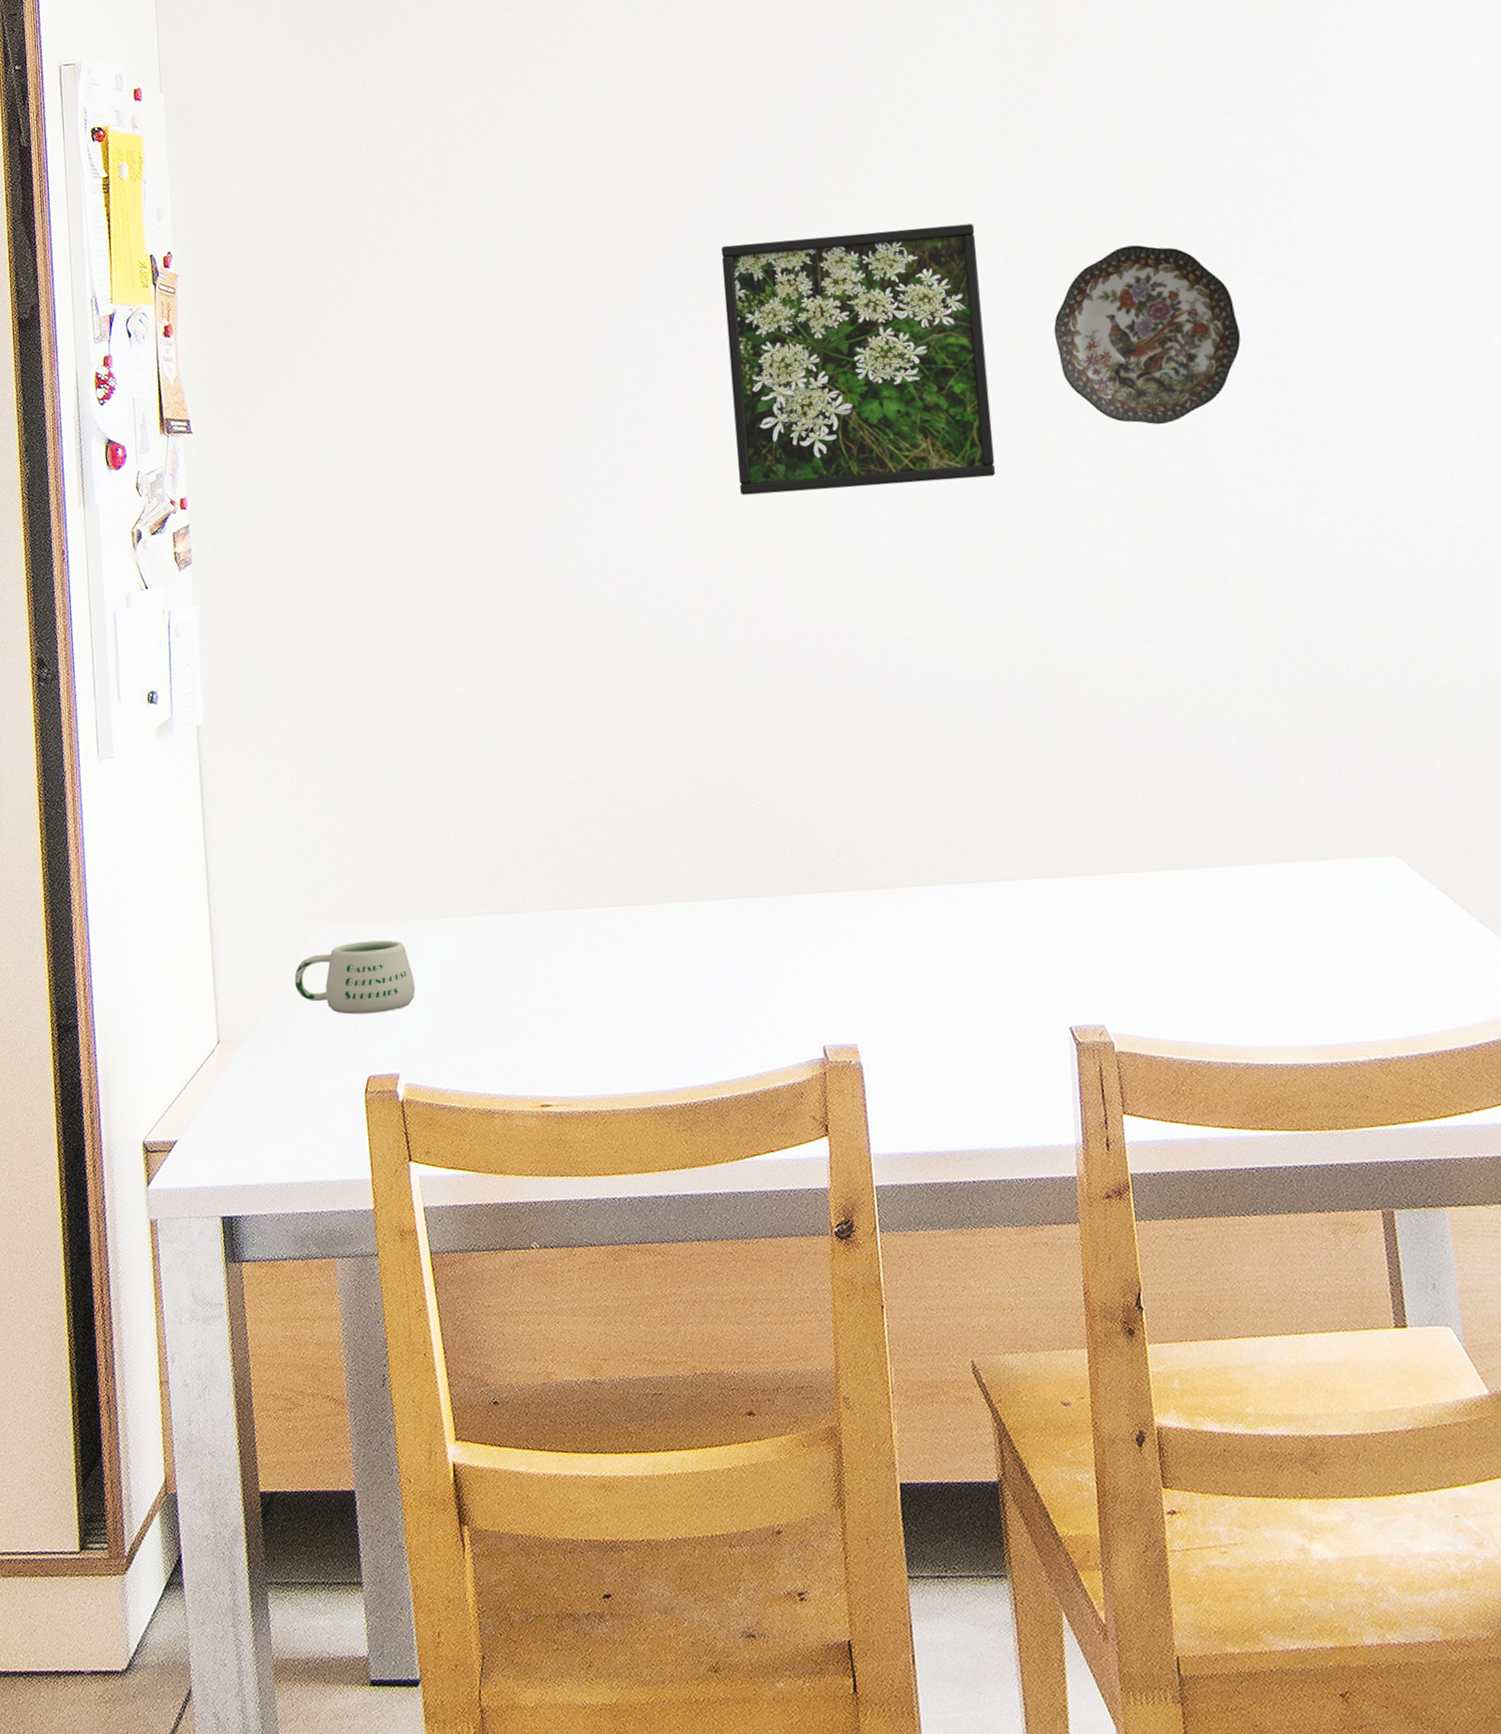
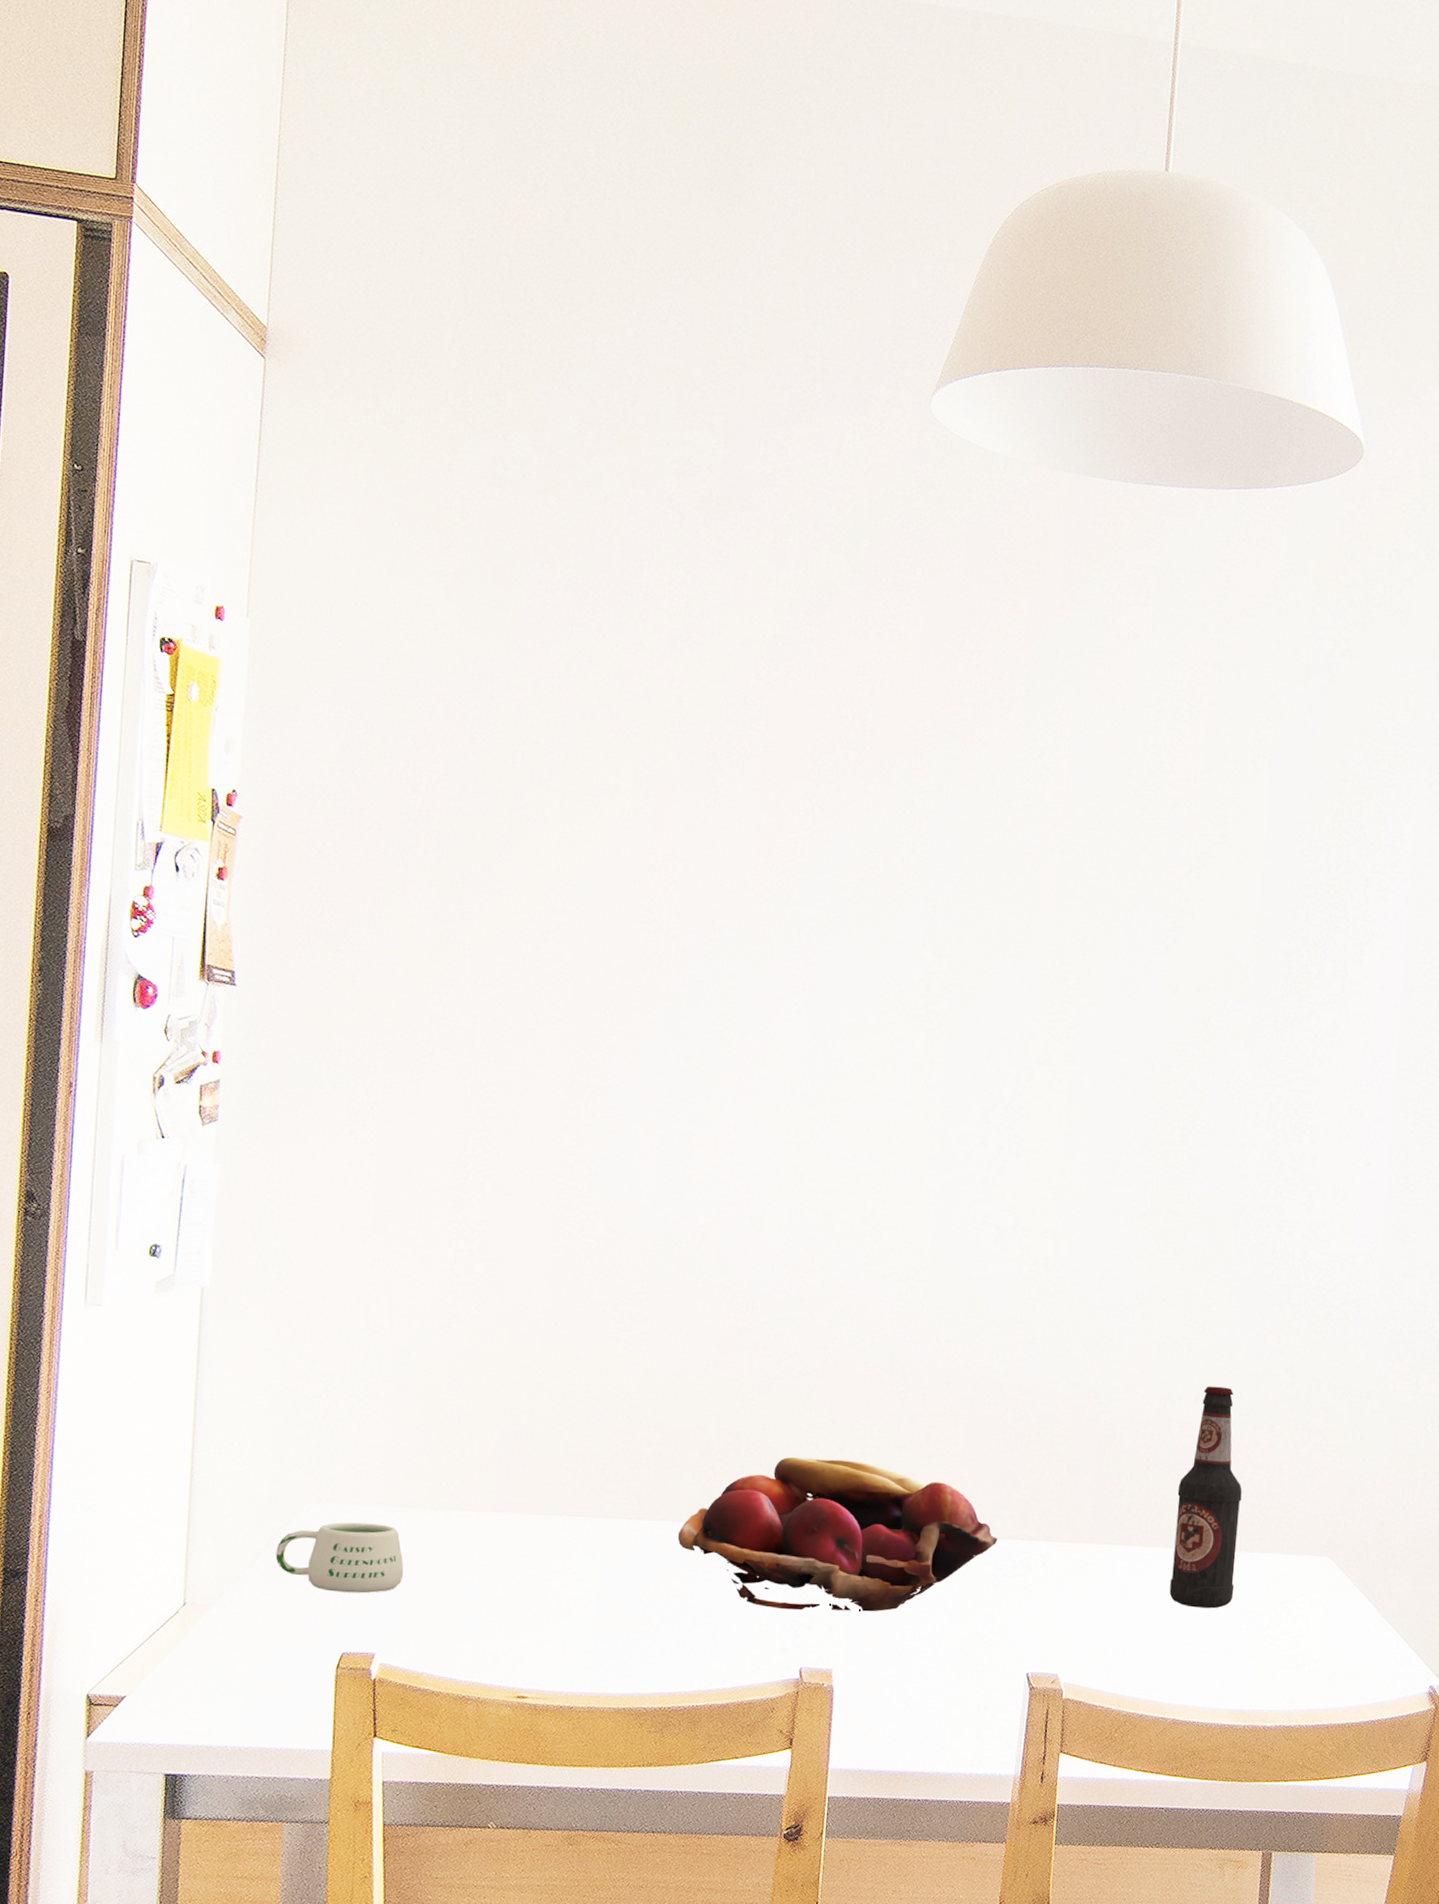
fruit basket: none [676,815,1013,985] -> present [677,1456,998,1612]
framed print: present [720,223,996,496] -> none [802,904,1065,1171]
decorative plate: present [1054,245,1241,425] -> none [1120,981,1284,1150]
bottle: none [1204,679,1291,933] -> present [1169,1386,1242,1609]

